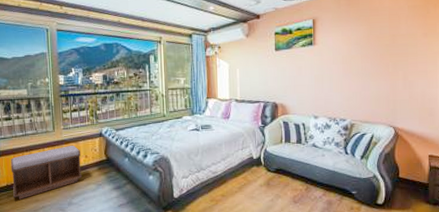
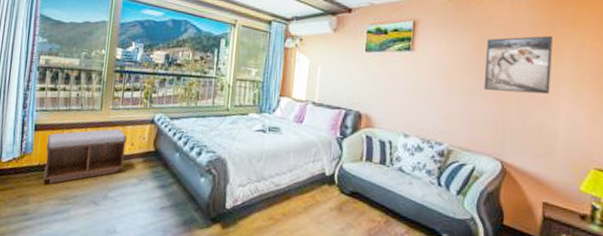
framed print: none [375,17,429,70] -> present [483,35,553,95]

